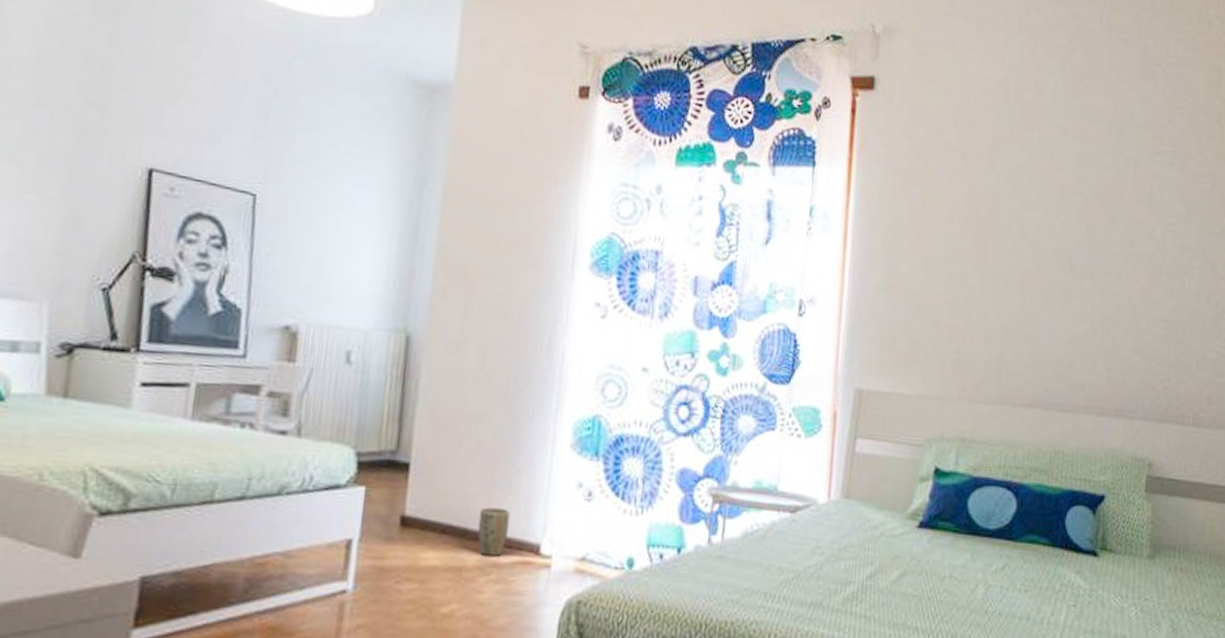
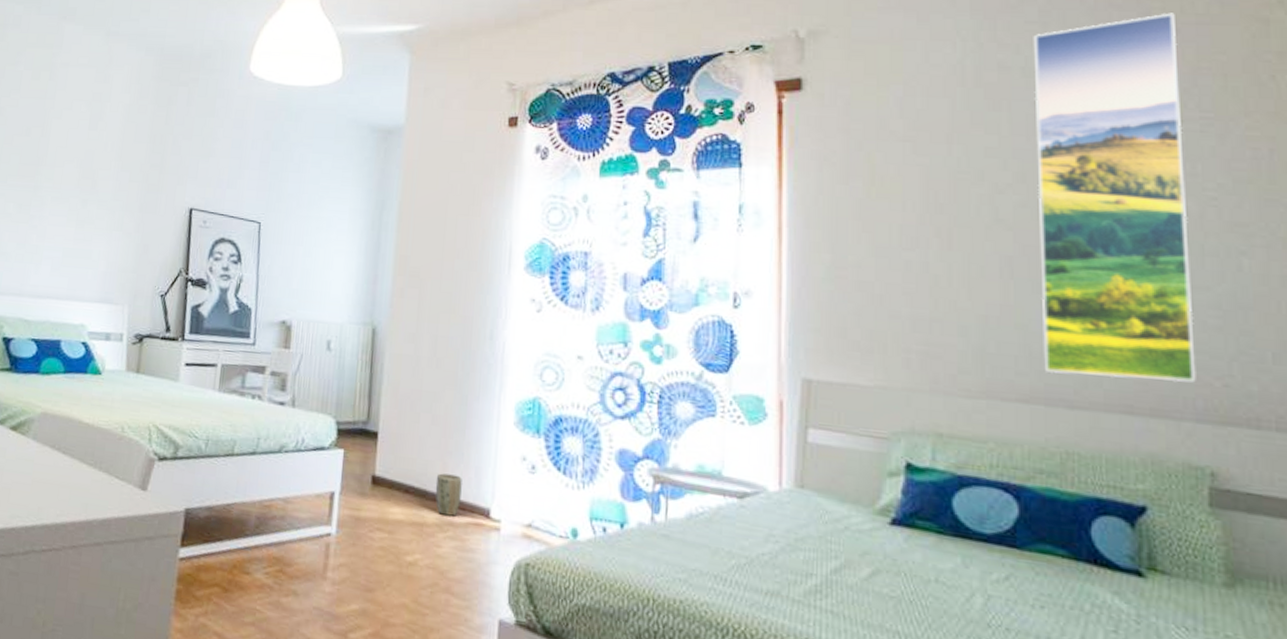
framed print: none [1046,52,1163,386] -> present [1033,13,1196,383]

